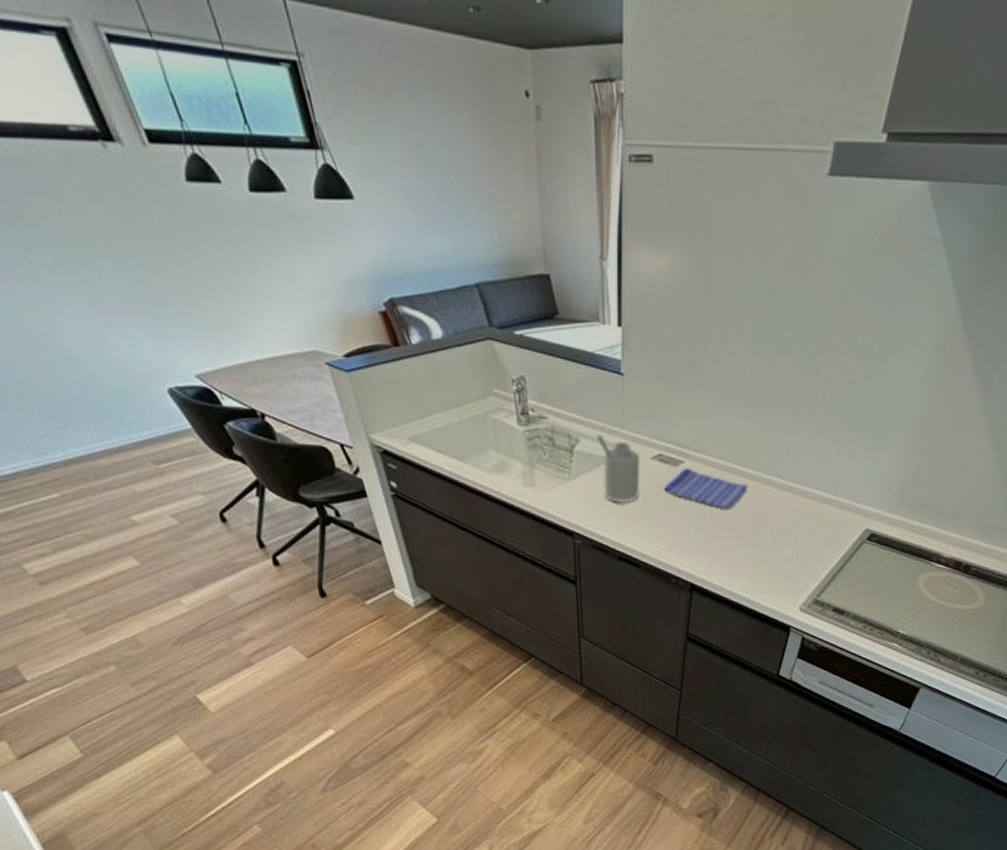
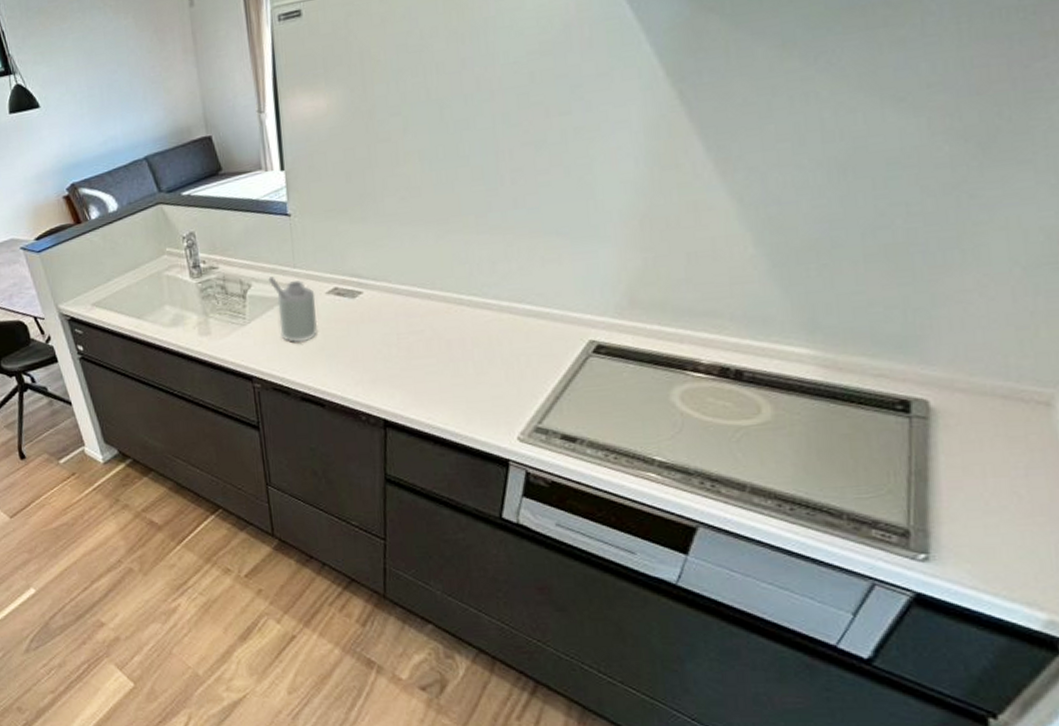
dish towel: present [664,468,749,509] -> none [343,298,438,336]

